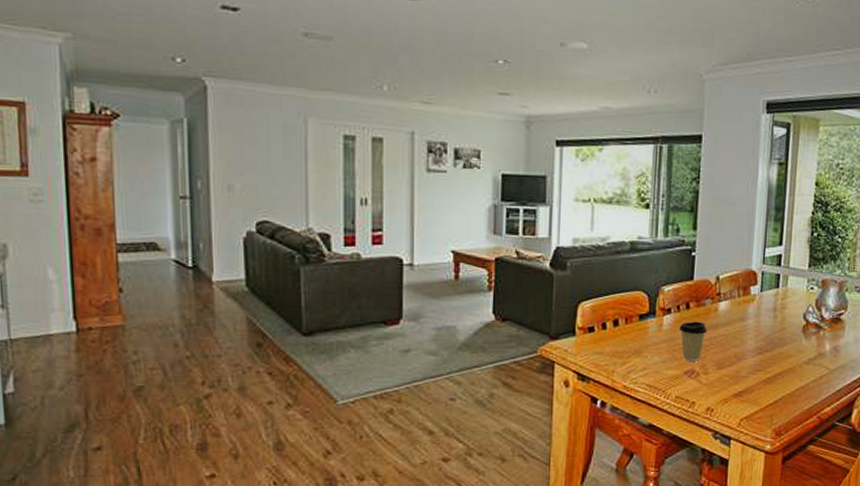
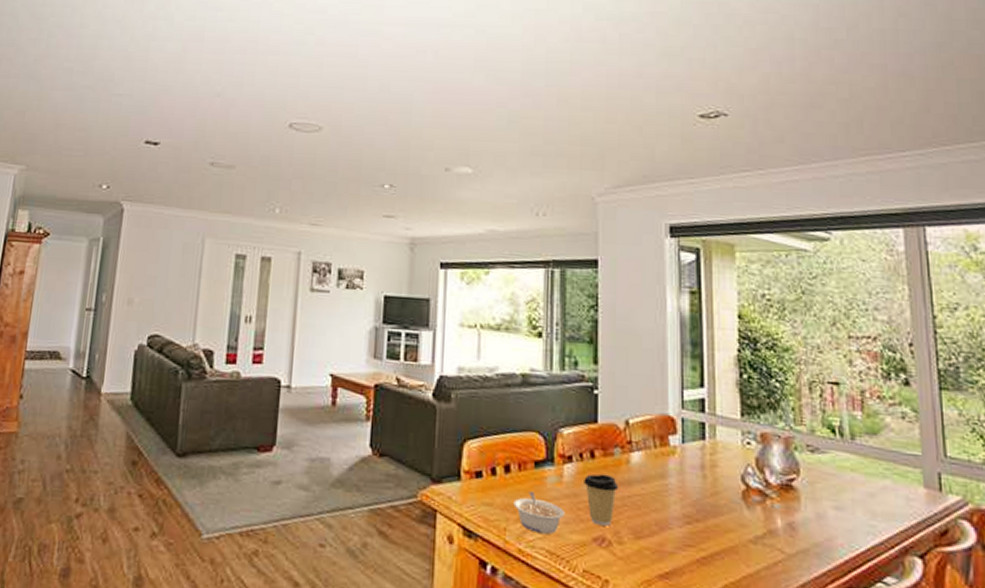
legume: none [620,339,663,372] -> present [514,491,565,534]

